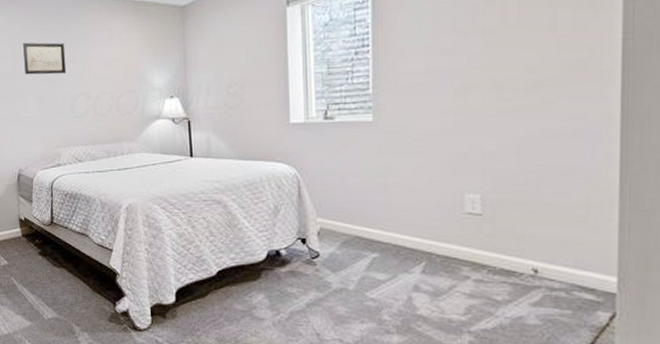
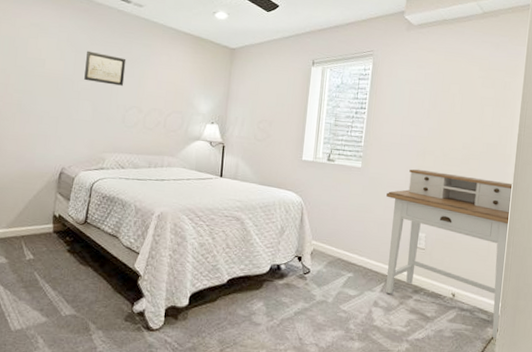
desk: none [414,110,621,327] -> present [386,169,513,340]

